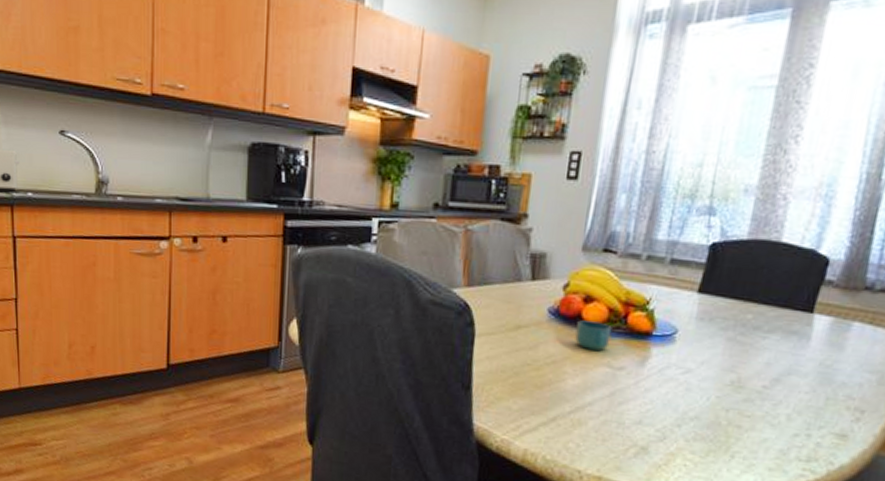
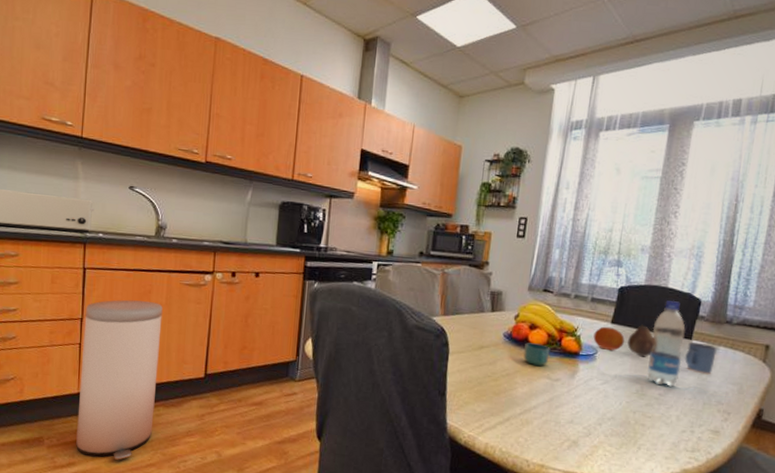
pedal bin: none [19,274,111,467] -> present [76,299,163,460]
fruit: none [671,296,717,329] -> present [593,326,625,351]
fruit: none [720,293,760,338] -> present [627,324,655,357]
bottle: none [747,259,805,377] -> present [647,300,686,387]
mug: none [801,317,850,360] -> present [684,342,717,375]

